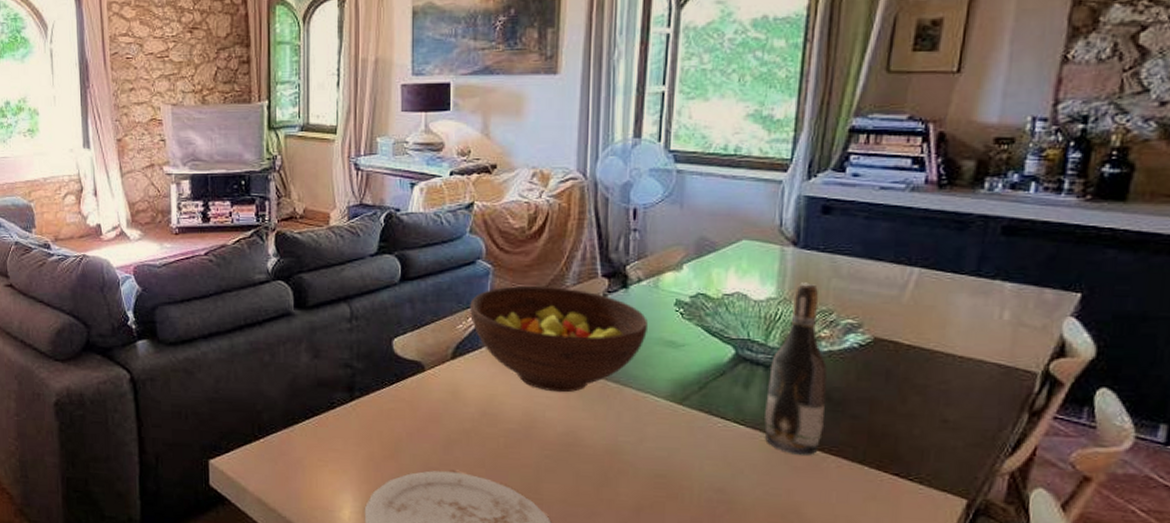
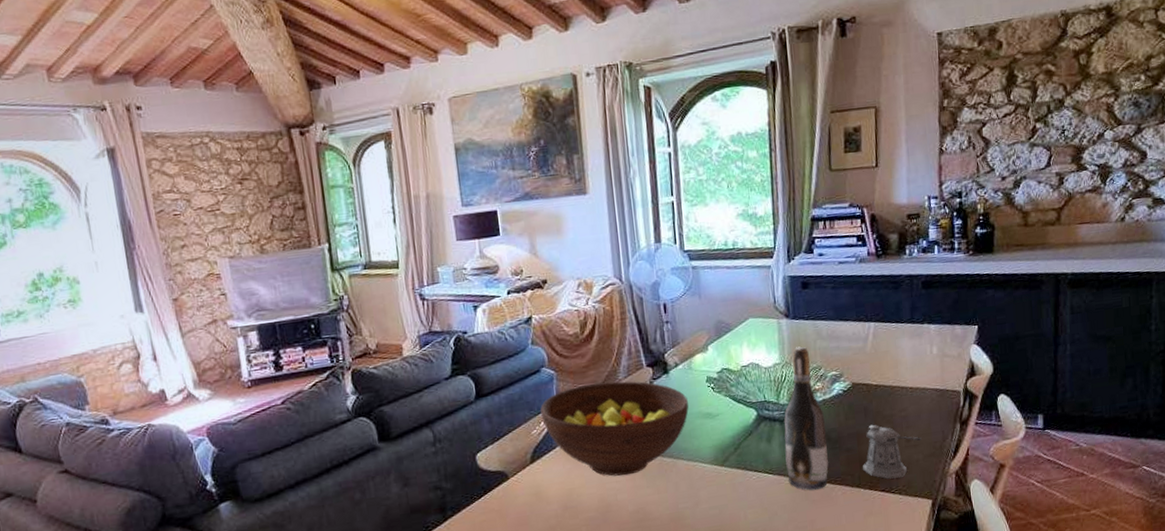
pepper shaker: none [872,393,966,464] -> present [863,425,922,479]

